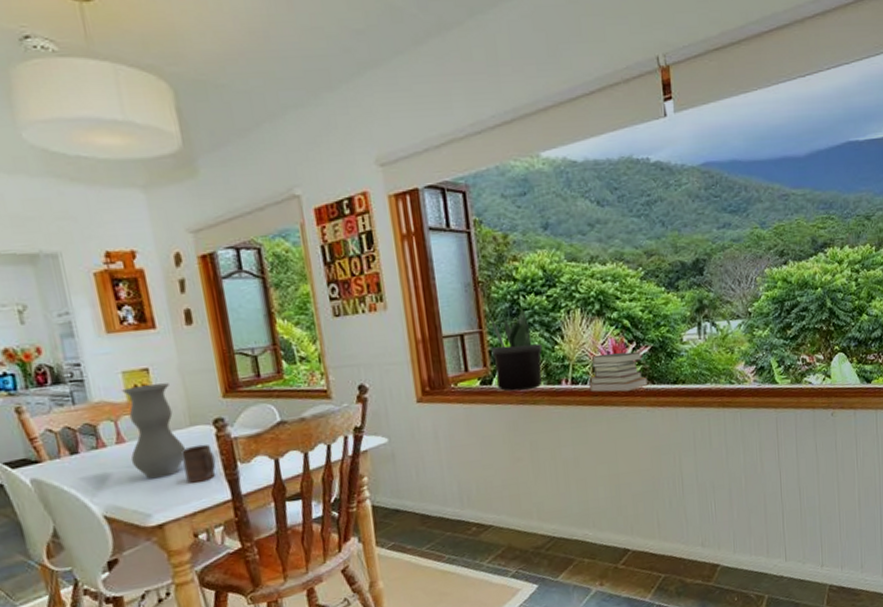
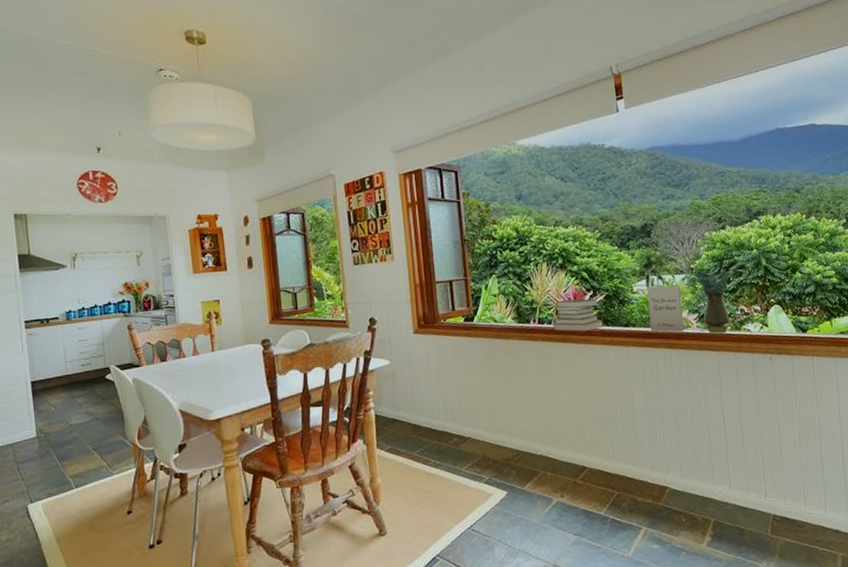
vase: present [122,383,186,479] -> none [200,311,241,384]
cup: present [181,444,216,483] -> none [237,358,261,388]
planter: present [488,310,543,392] -> none [472,262,515,328]
book: none [698,332,740,389] -> present [647,285,684,333]
vase: none [751,311,792,389] -> present [693,267,730,334]

